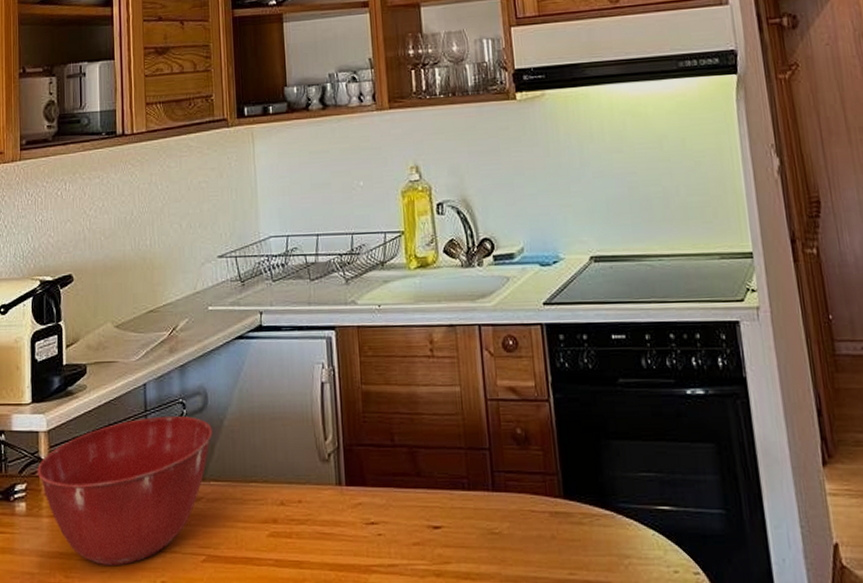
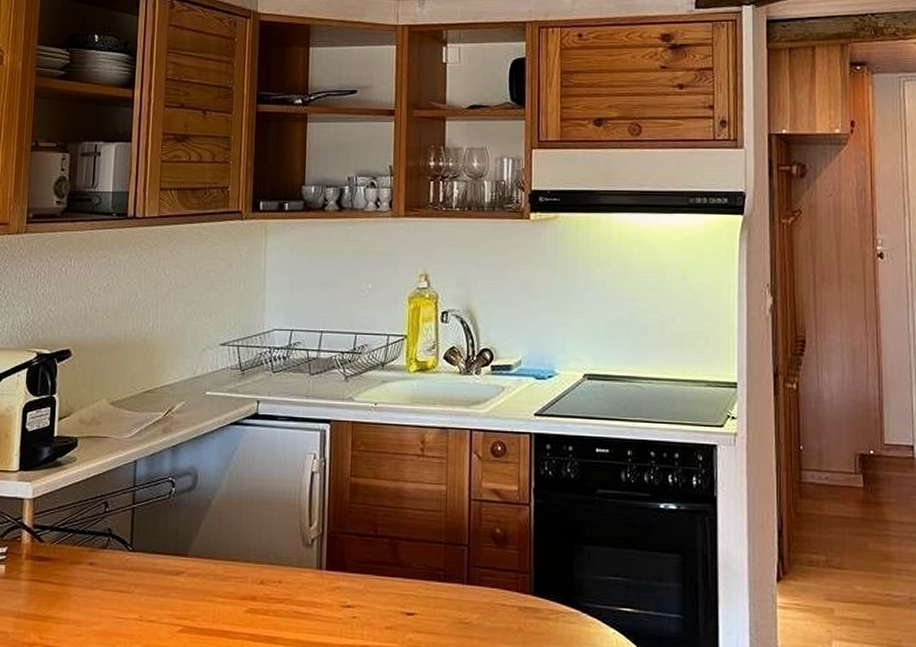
mixing bowl: present [37,415,212,566] -> none [19,492,200,631]

